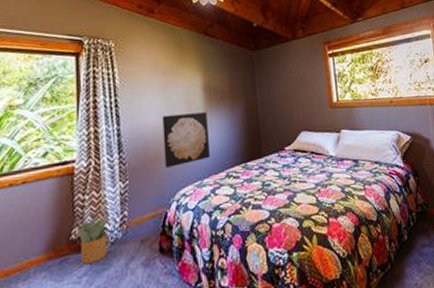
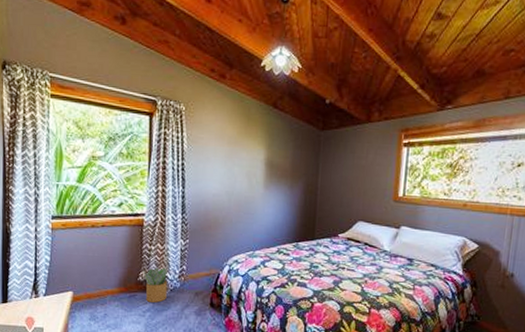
wall art: present [162,112,210,168] -> none [222,185,266,235]

